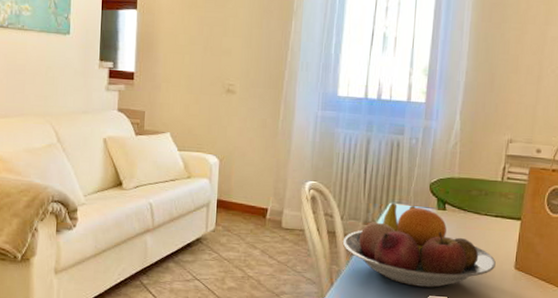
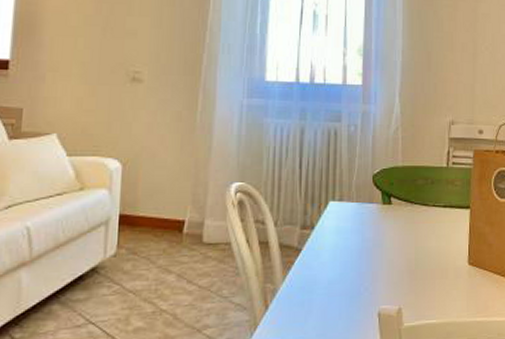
fruit bowl: present [342,202,496,288] -> none [277,200,448,298]

